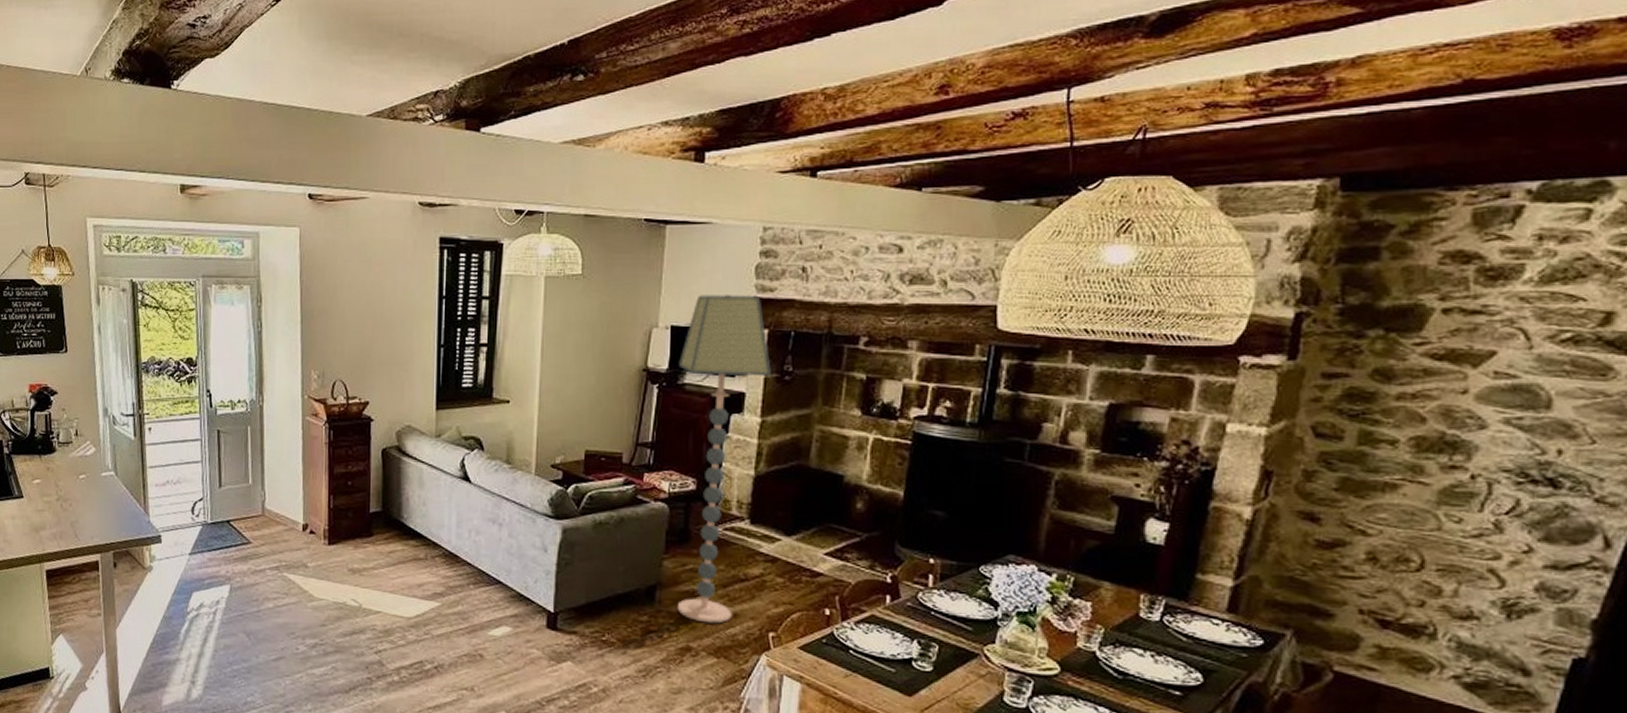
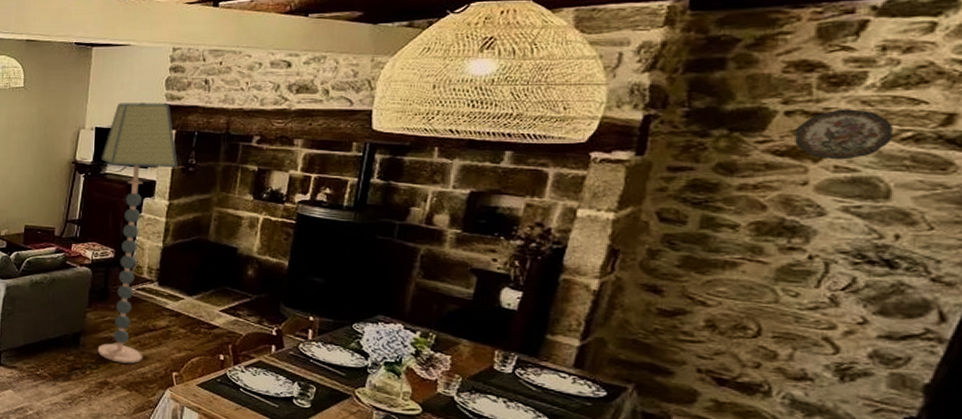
decorative plate: none [1453,306,1551,365] -> present [795,109,893,160]

